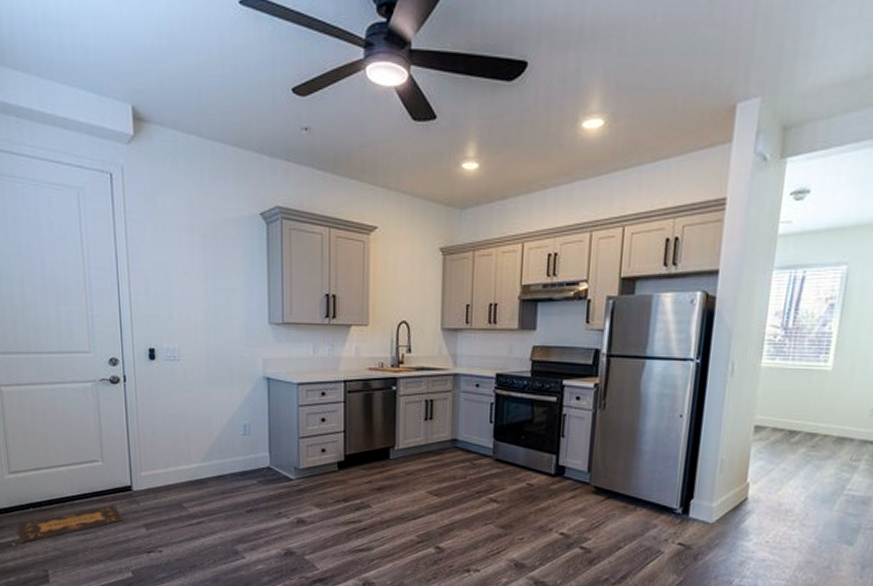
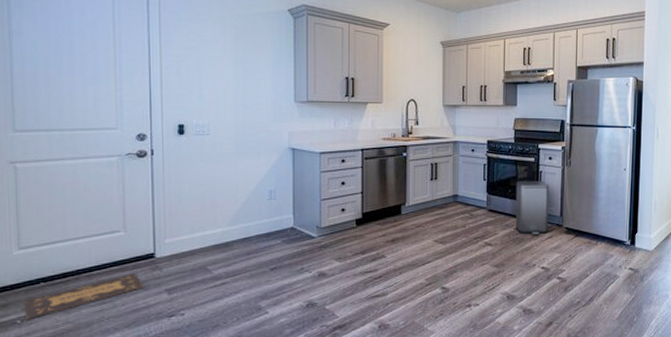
pedal bin: none [528,424,575,493] -> present [515,180,549,235]

